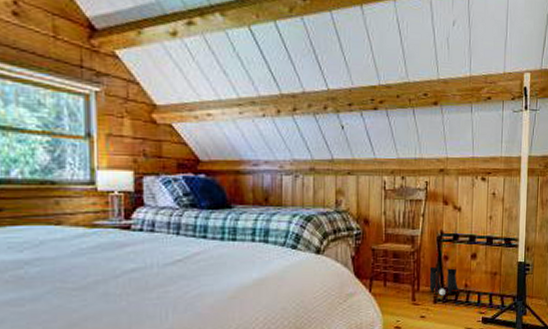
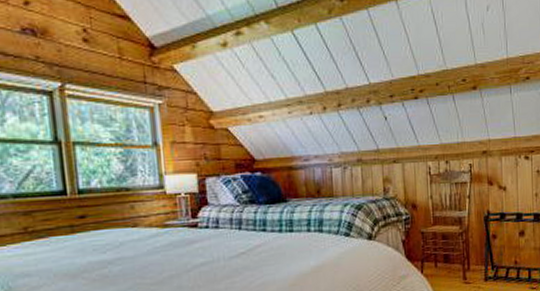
boots: present [429,267,459,296] -> none [478,246,509,274]

